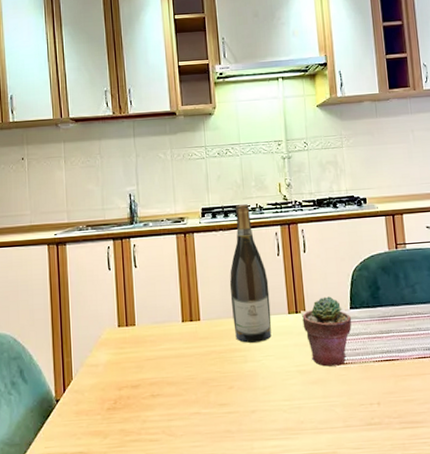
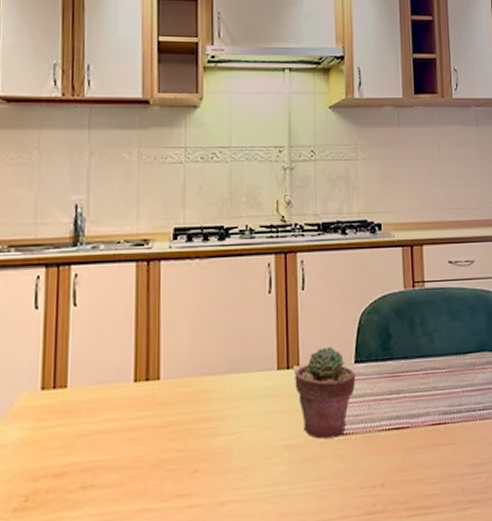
wine bottle: present [229,203,272,343] -> none [203,224,255,410]

